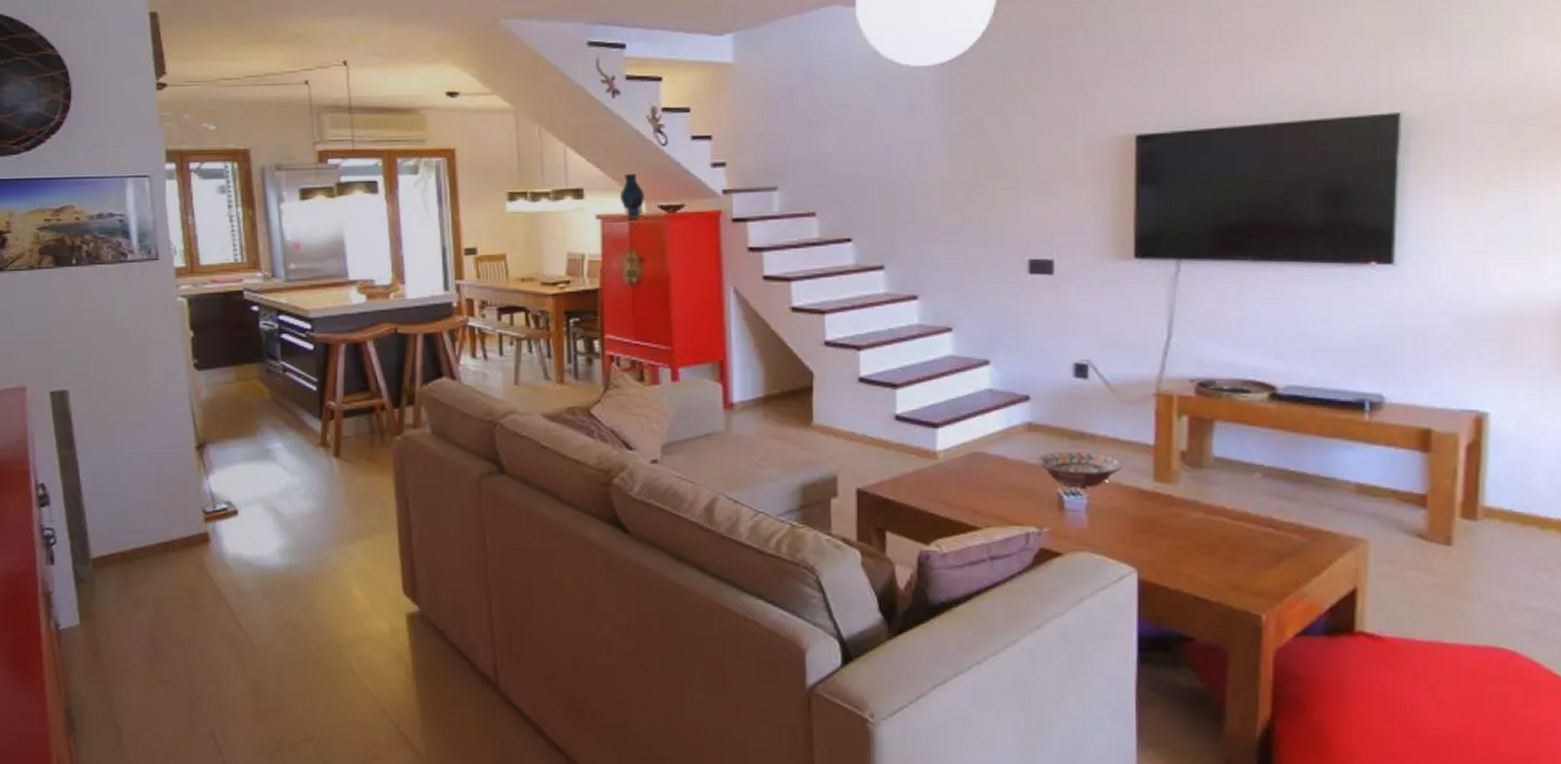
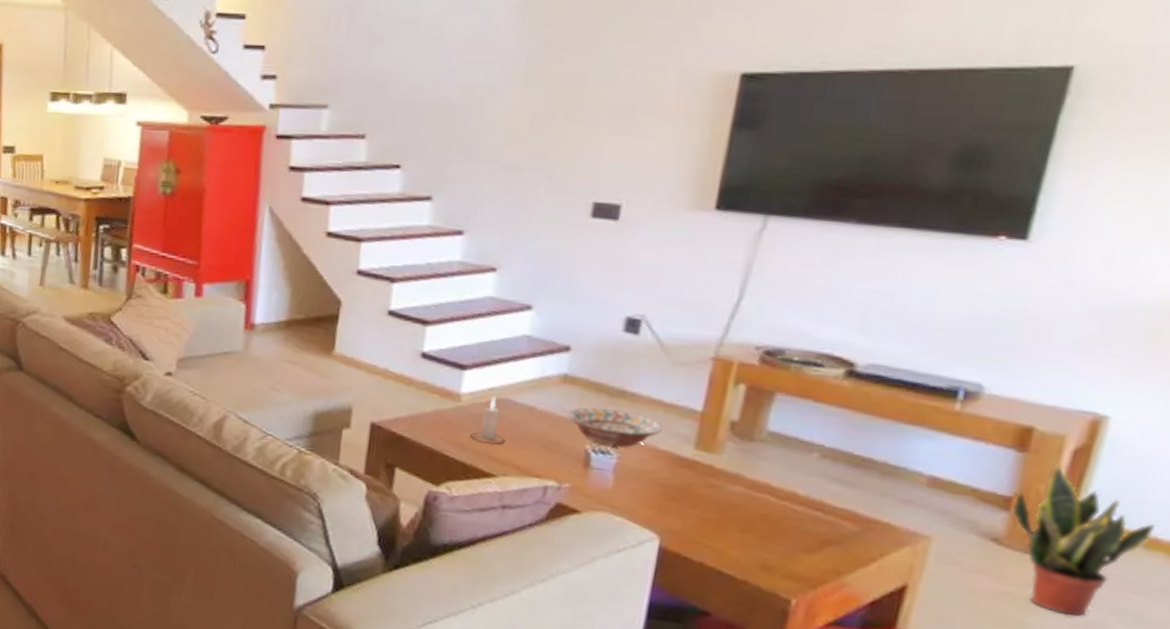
vase: present [619,173,644,221] -> none [162,80,189,130]
candle: none [952,451,984,499] -> present [470,396,505,445]
potted plant: none [1429,461,1544,599] -> present [1012,465,1155,617]

